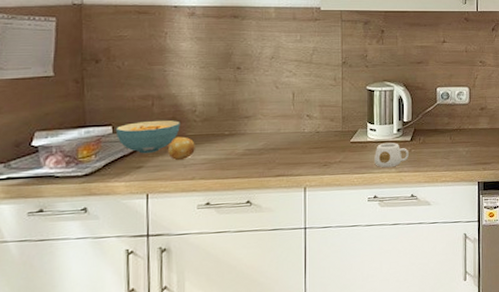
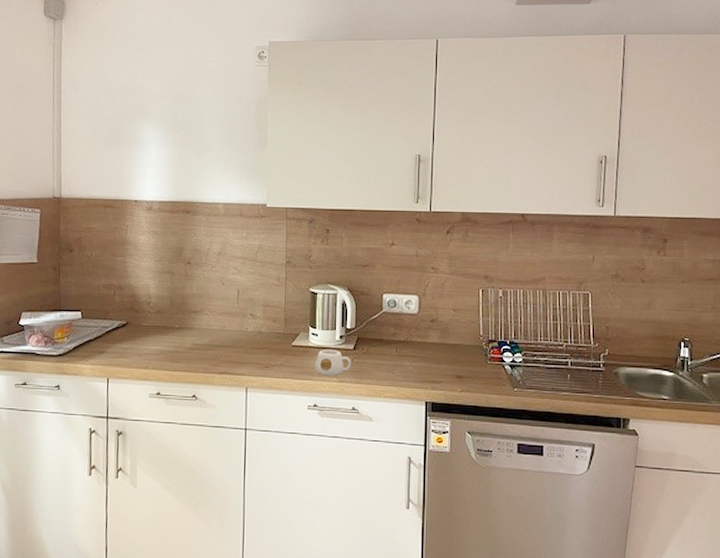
cereal bowl: present [115,120,180,154] -> none [84,309,137,340]
fruit: present [168,136,195,161] -> none [126,326,149,349]

